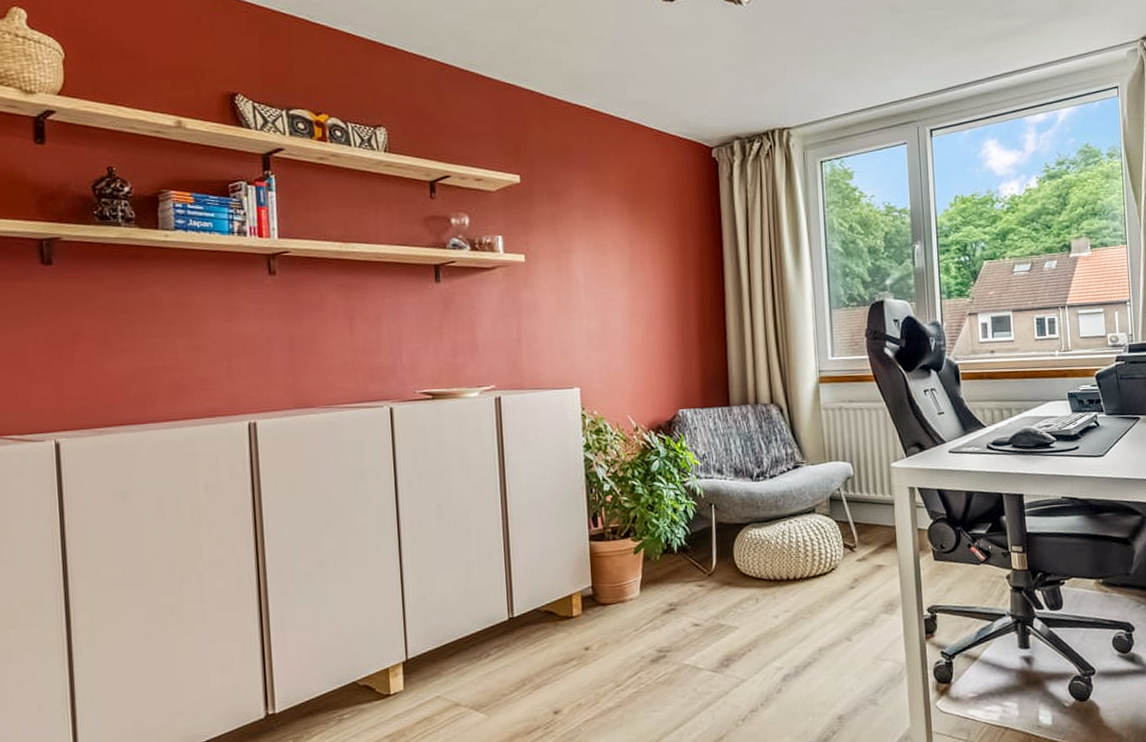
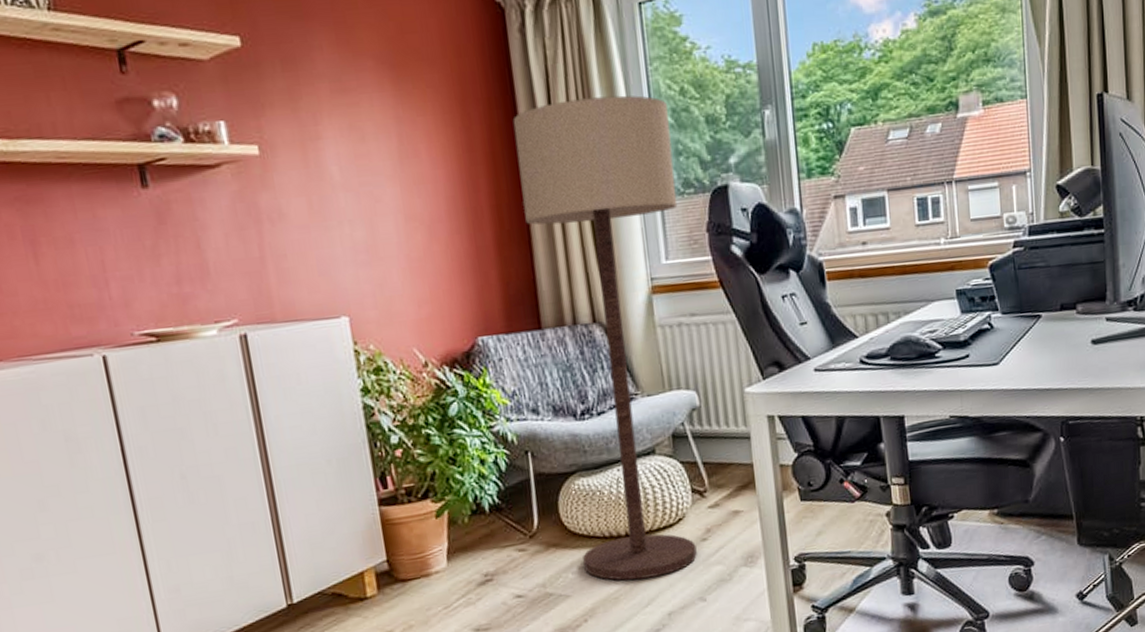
floor lamp: none [718,229,846,618] -> present [512,95,697,581]

